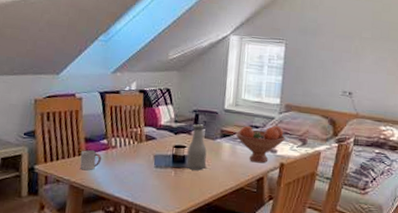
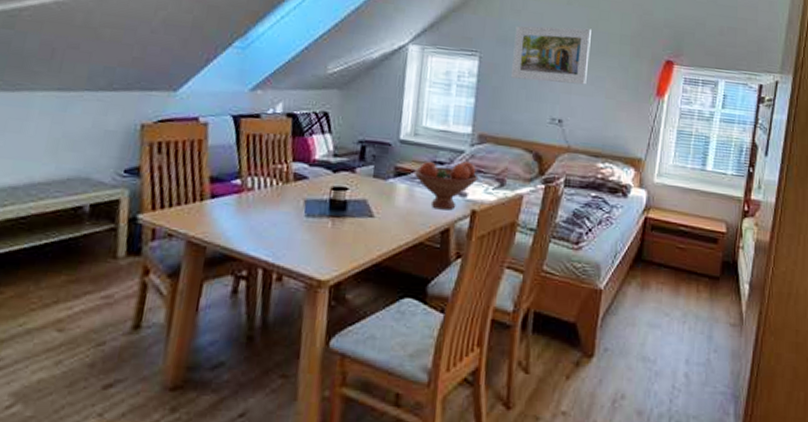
cup: present [80,150,102,171] -> none [202,193,233,221]
bottle: present [186,124,207,171] -> none [348,158,376,220]
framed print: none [311,18,376,64] -> present [511,25,591,85]

